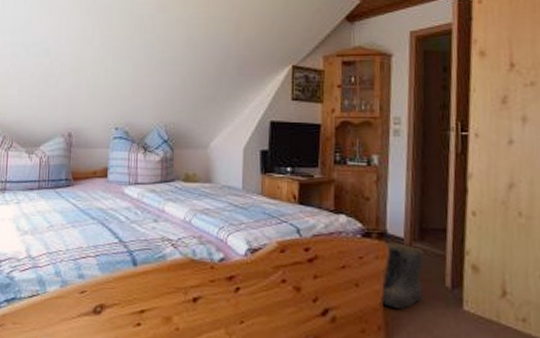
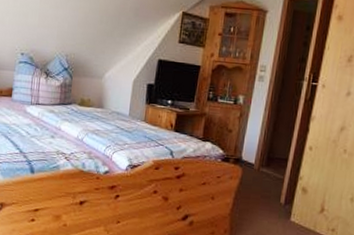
boots: present [380,242,424,309] -> none [228,166,268,218]

